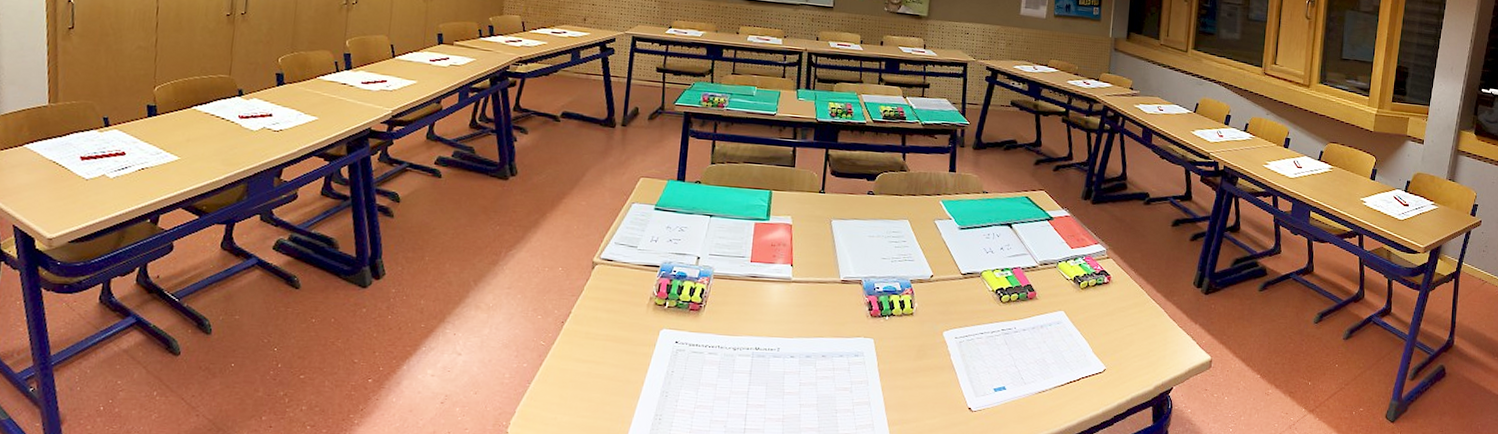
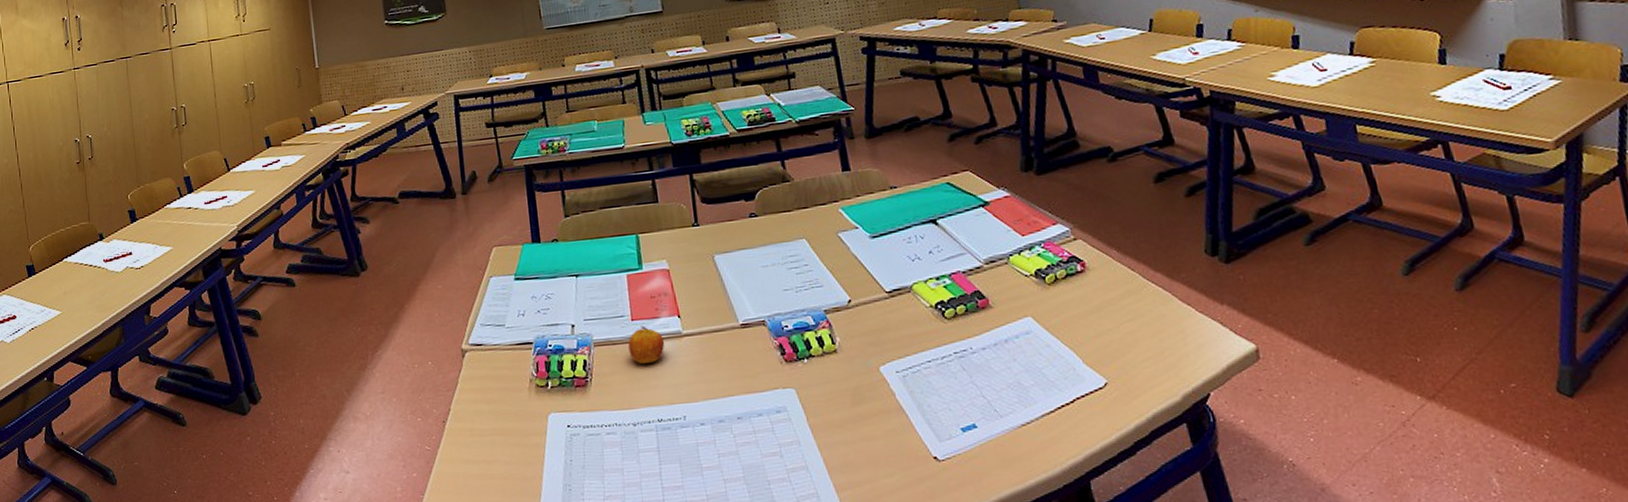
apple: none [743,268,775,300] -> present [628,326,665,364]

